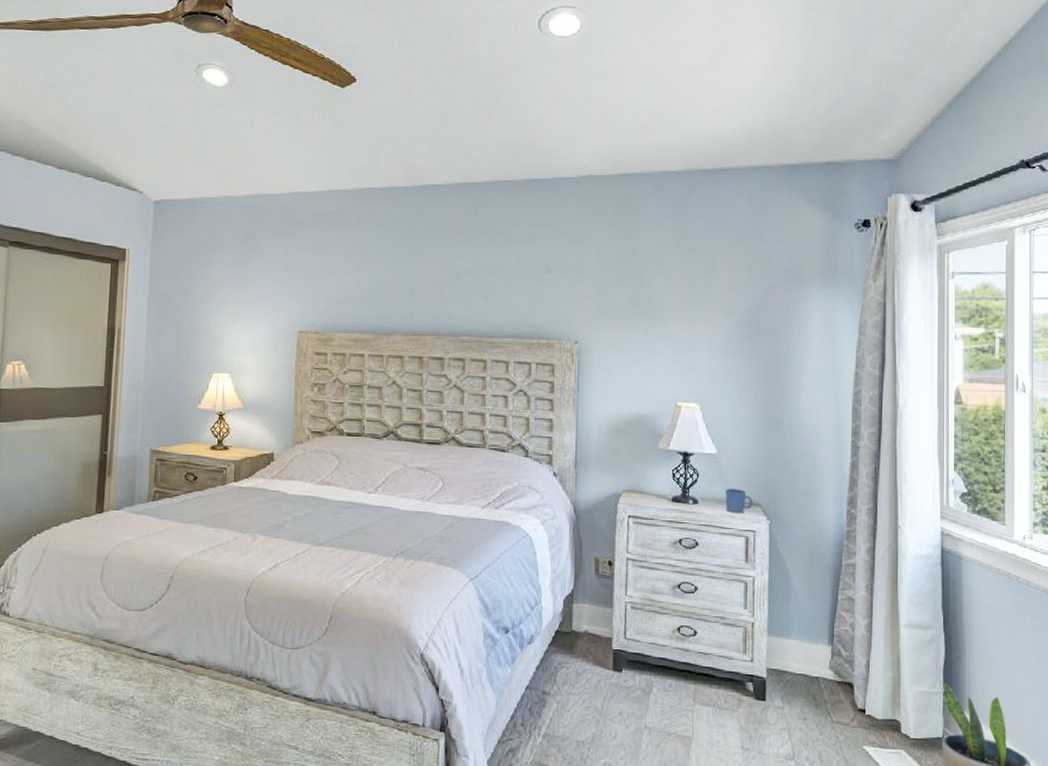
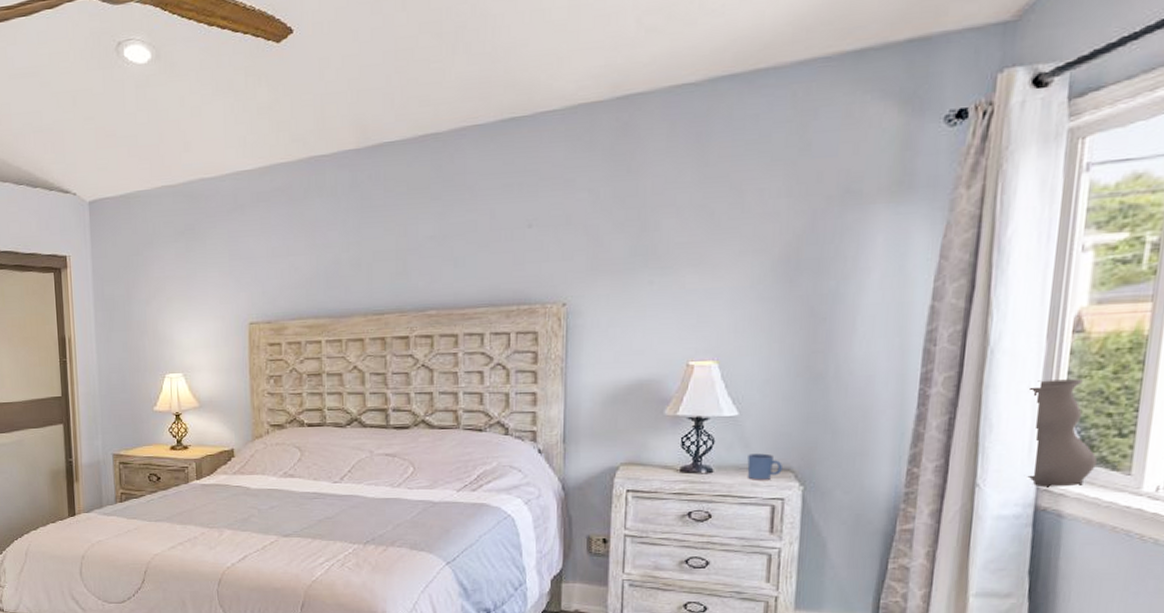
vase: none [930,441,982,533] -> present [1027,379,1098,488]

